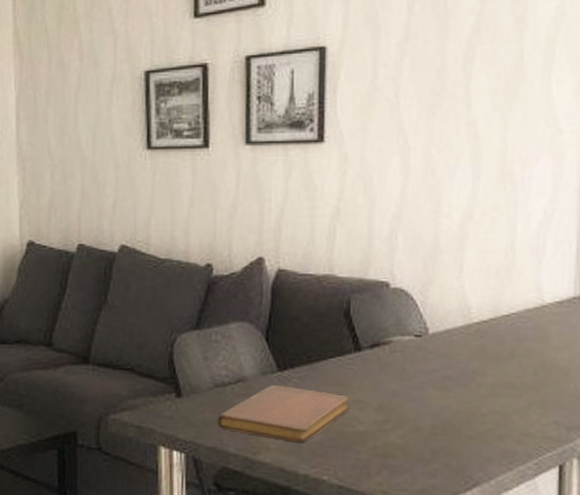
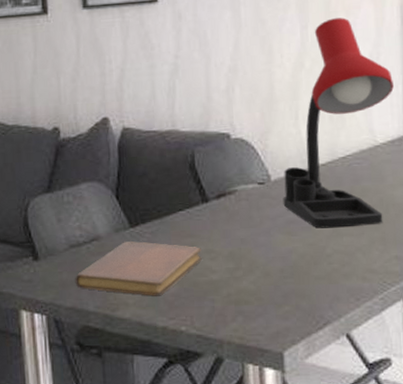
desk lamp: none [439,170,567,388] -> present [283,17,394,228]

